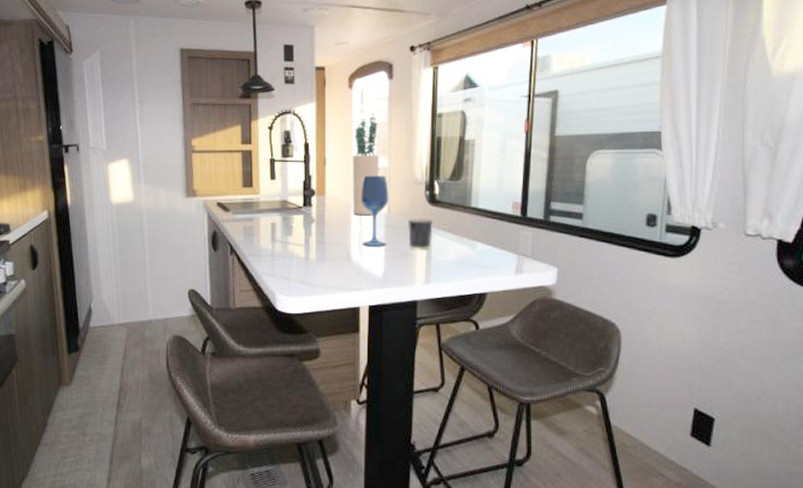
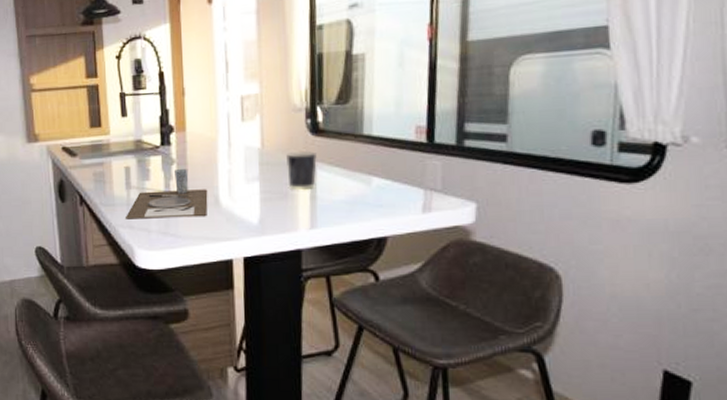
place setting: none [270,228,341,269] -> present [126,169,208,220]
vase: present [352,113,379,216] -> none [216,30,249,153]
wineglass: present [361,175,389,247] -> none [228,103,262,189]

